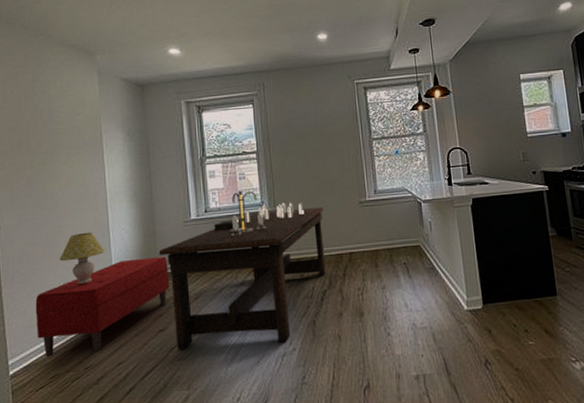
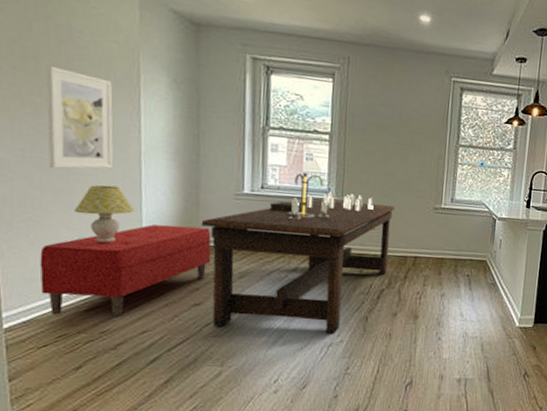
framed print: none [35,142,87,227] -> present [46,65,114,169]

